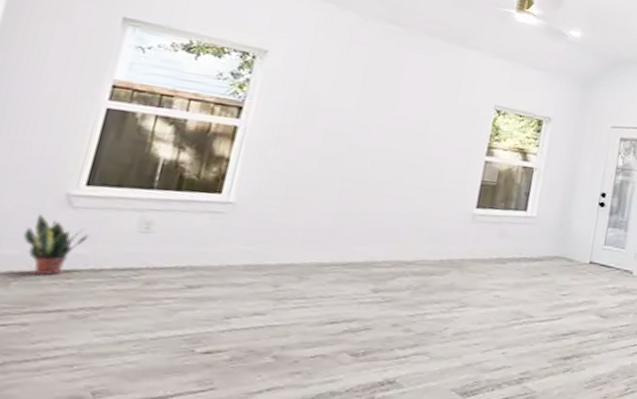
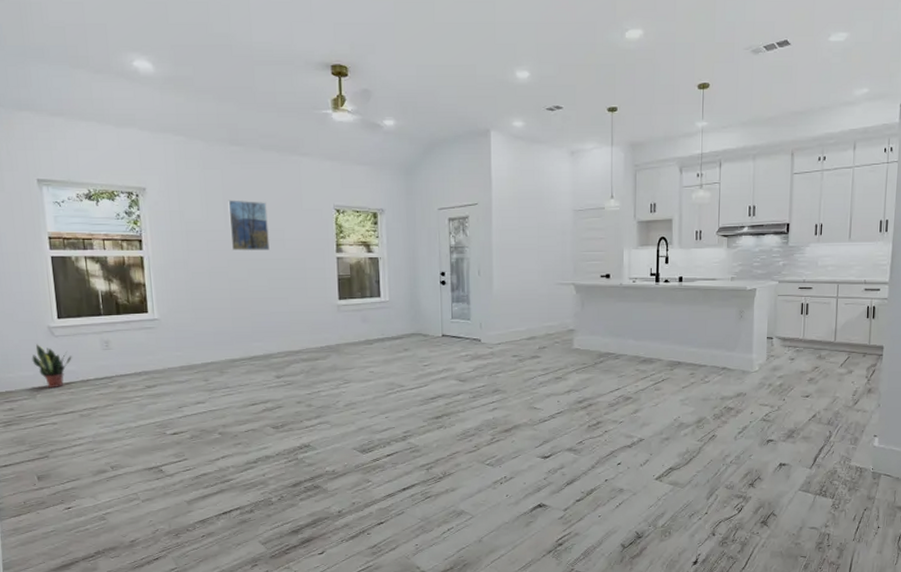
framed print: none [357,80,416,142] -> present [228,200,270,251]

